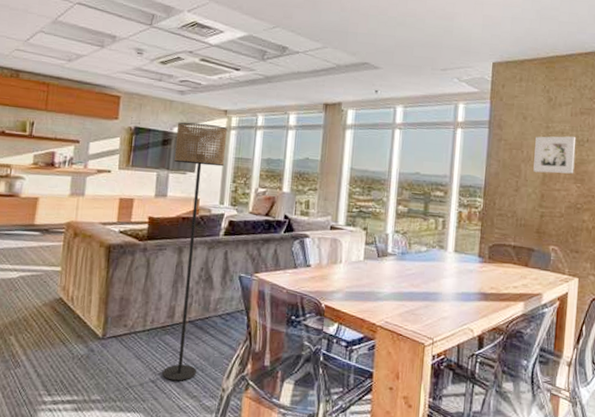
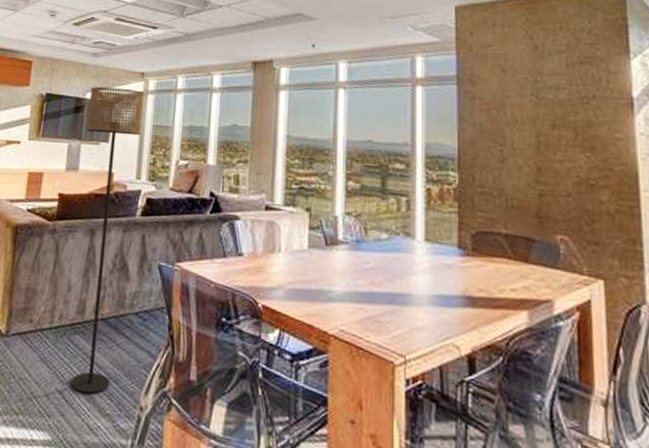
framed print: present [533,136,576,174] -> none [521,91,580,140]

